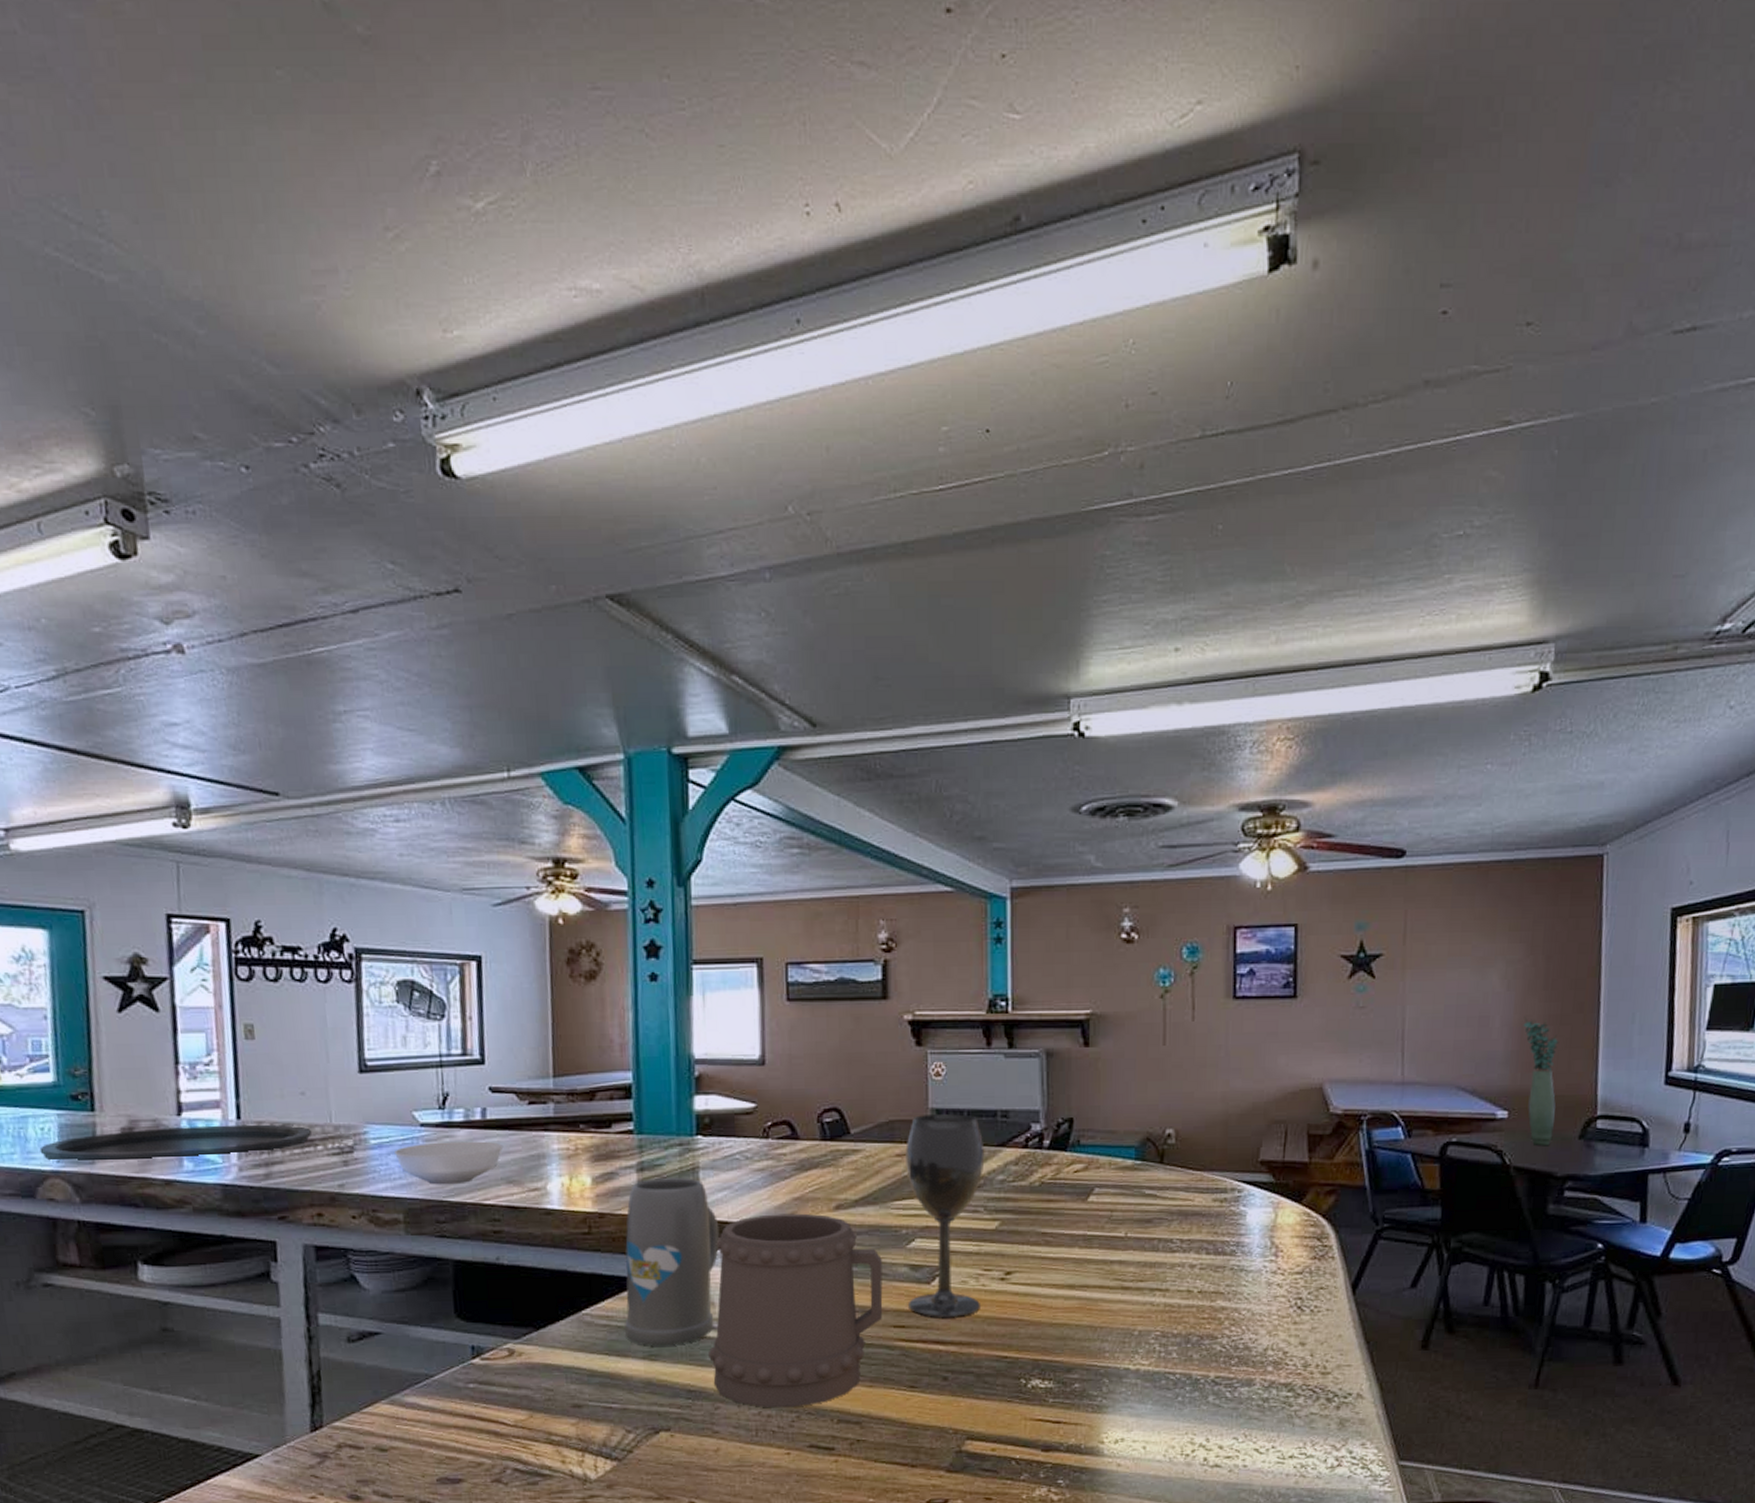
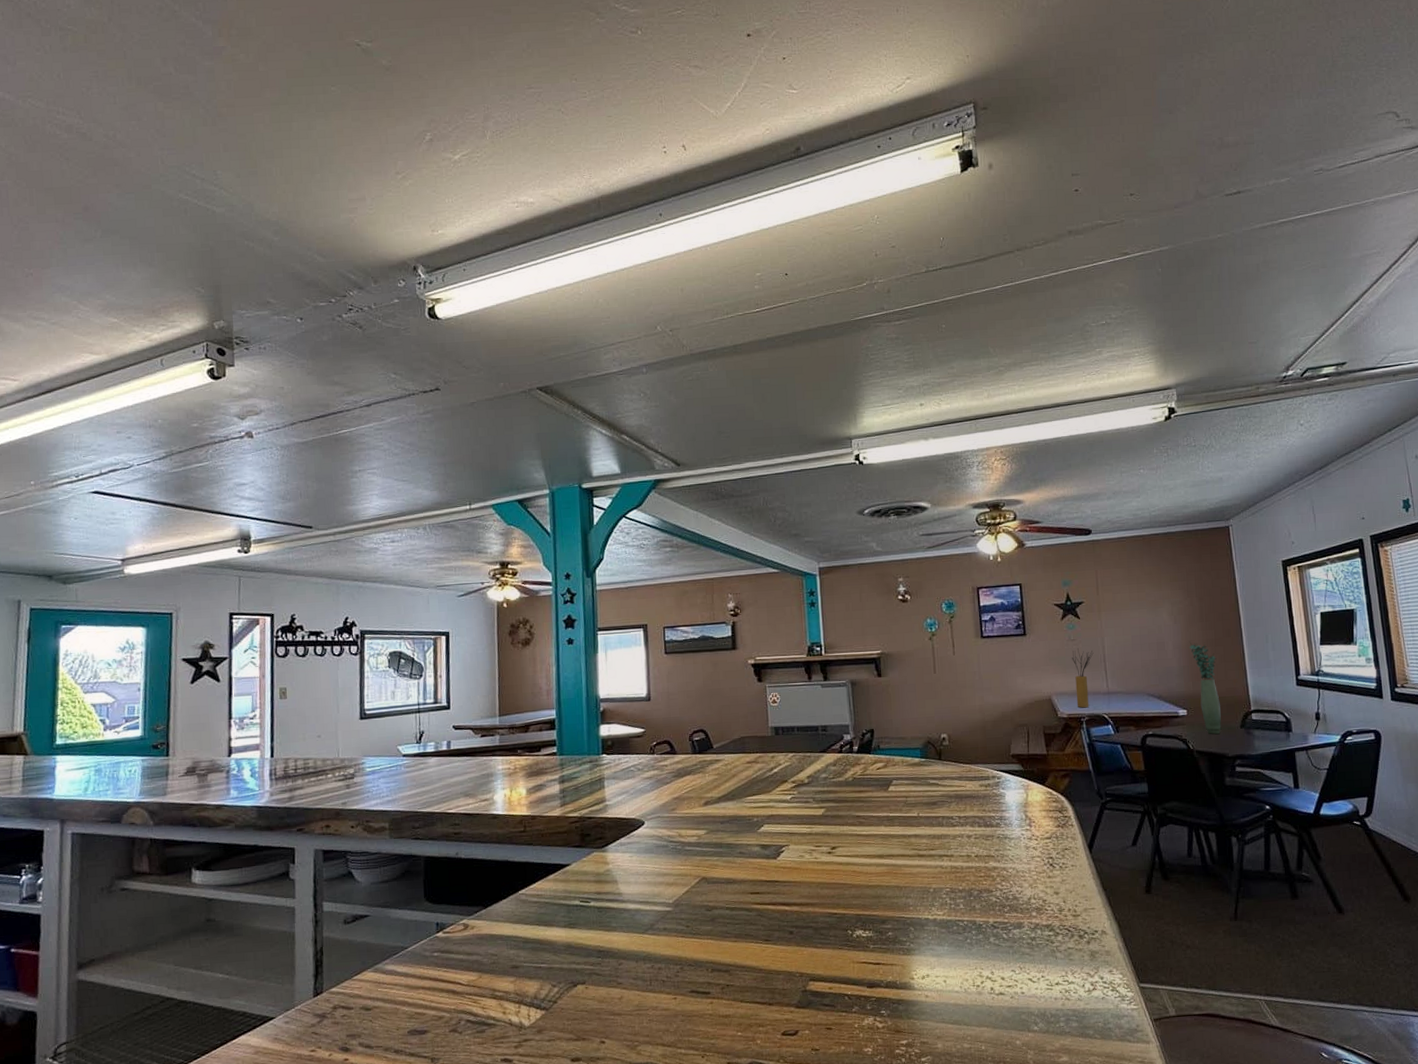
tray: present [39,1124,311,1162] -> none [127,760,324,795]
bowl: present [394,1141,504,1185] -> none [384,765,463,800]
beer mug: present [625,1178,720,1346] -> none [551,786,620,917]
beer mug: present [707,1213,883,1408] -> none [612,809,742,962]
wine glass: present [905,1114,985,1317] -> none [754,730,814,885]
vase: none [1357,1019,1389,1102] -> present [1072,648,1094,708]

